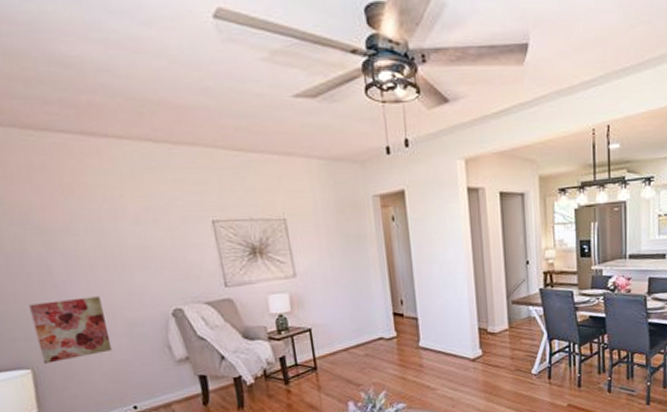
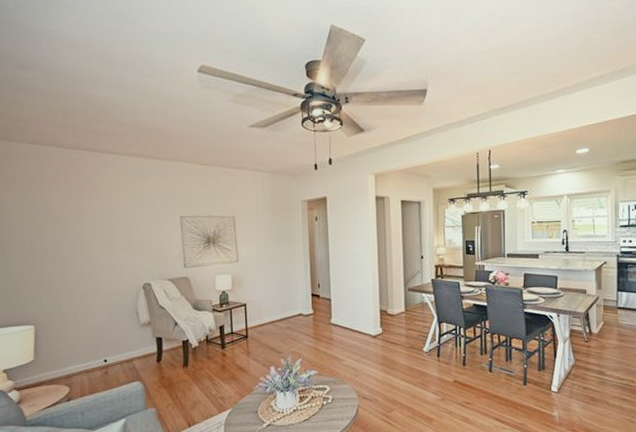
wall art: present [29,296,113,364] -> none [41,271,95,322]

